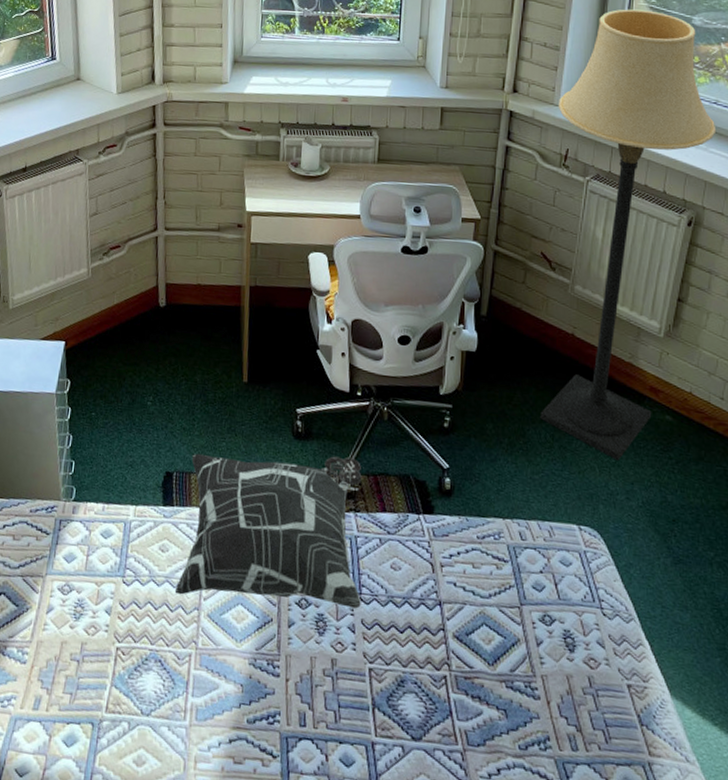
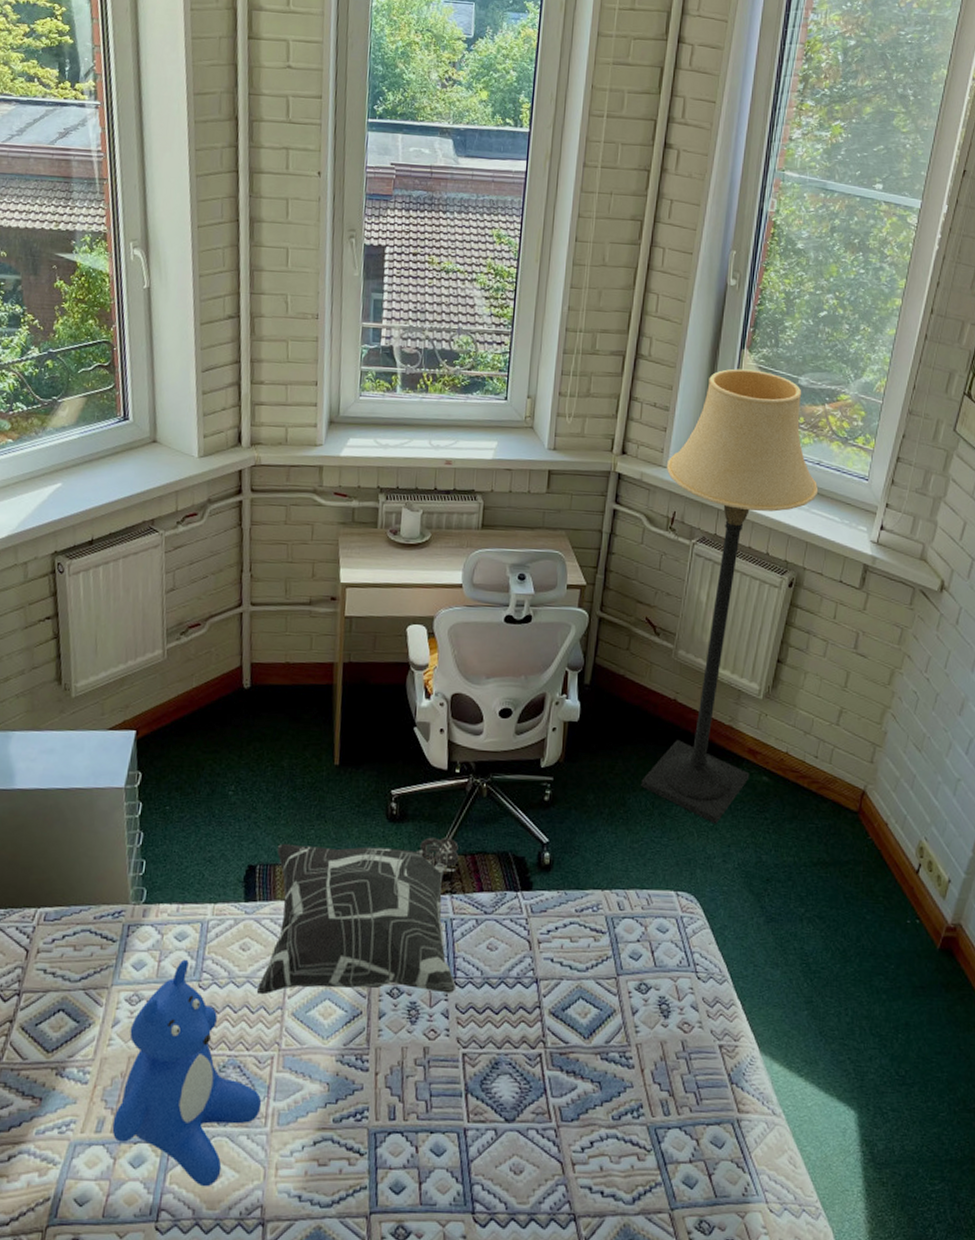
teddy bear: none [47,555,181,772] -> present [112,959,262,1187]

